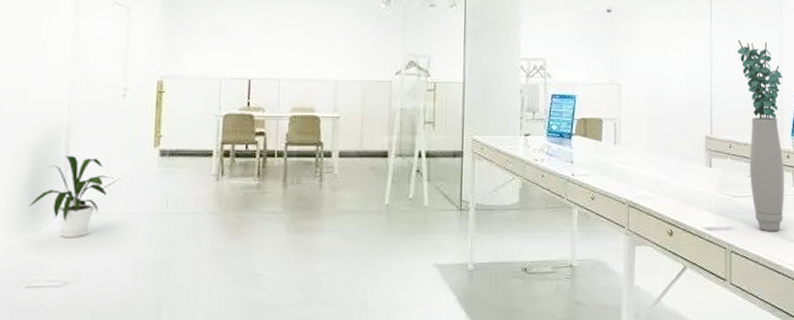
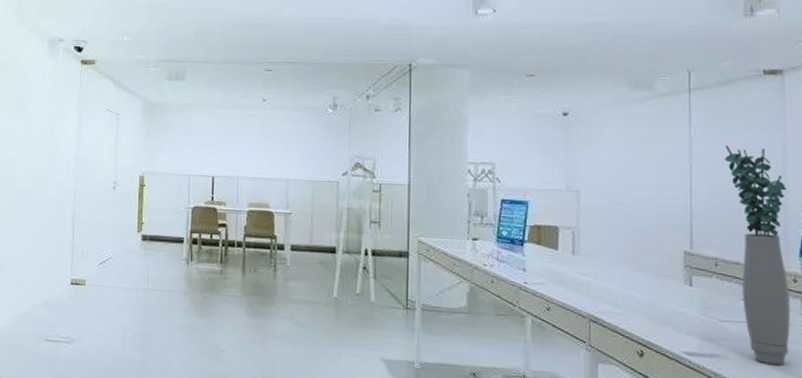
house plant: present [28,156,114,239] -> none [46,236,107,304]

